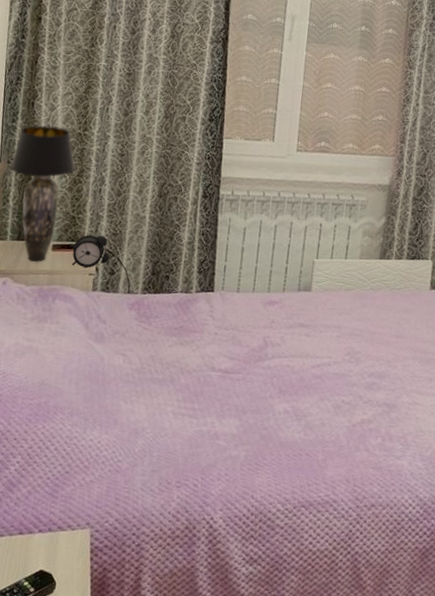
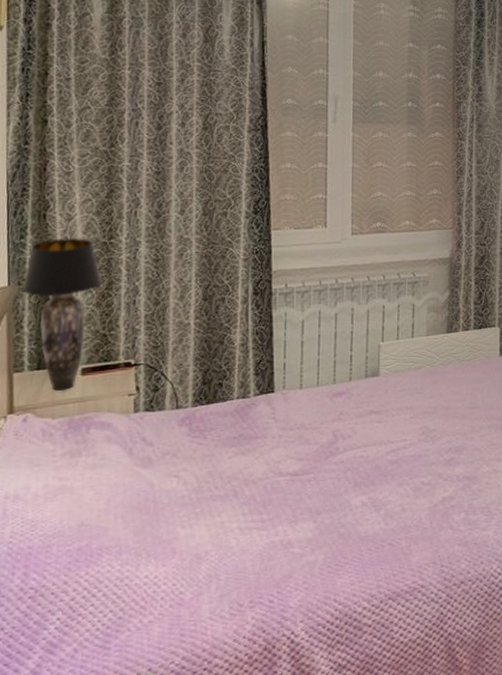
alarm clock: present [69,234,110,268] -> none [102,351,153,389]

